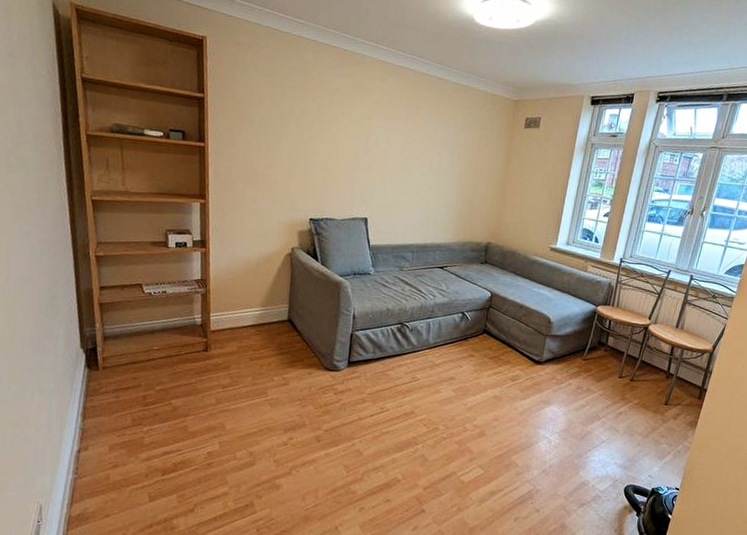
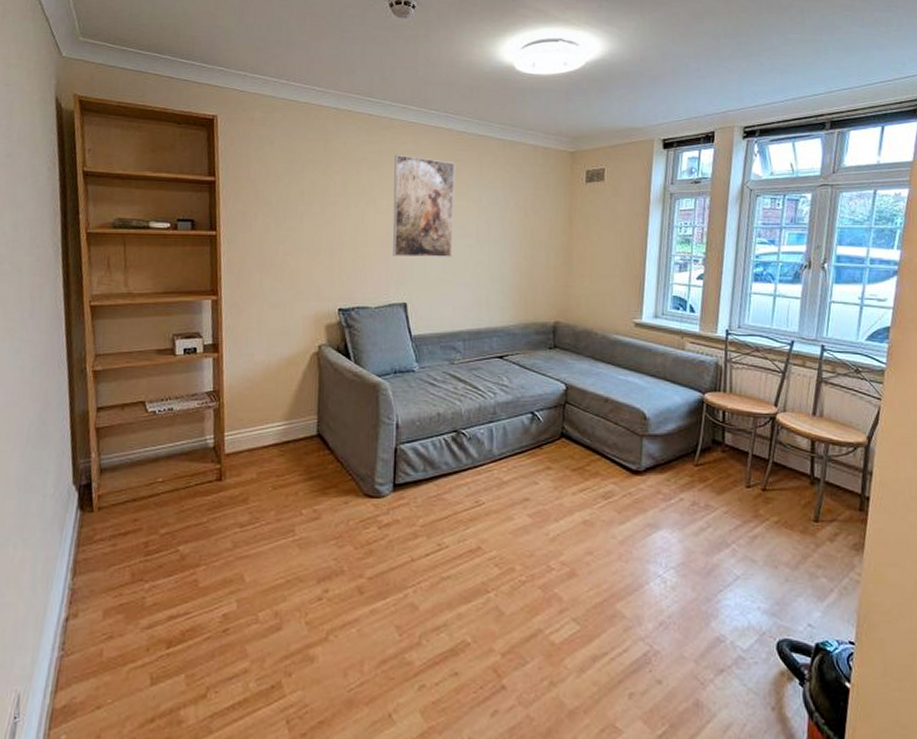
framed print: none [358,88,417,182] -> present [392,154,456,257]

